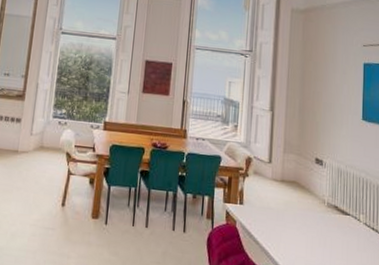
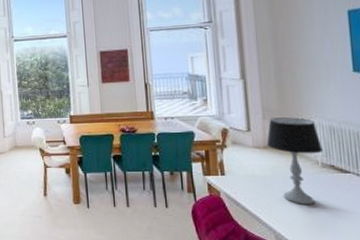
table lamp: none [284,153,331,243] -> present [266,117,324,204]

